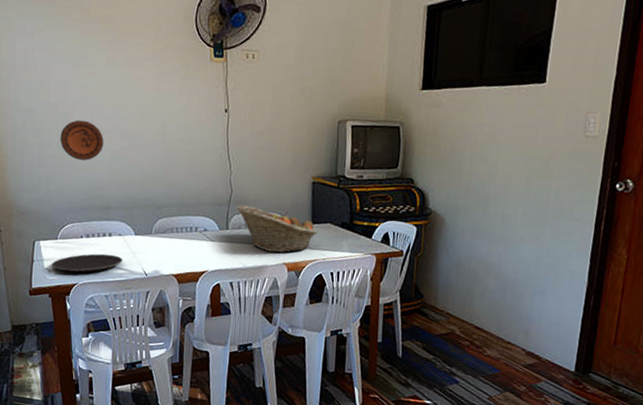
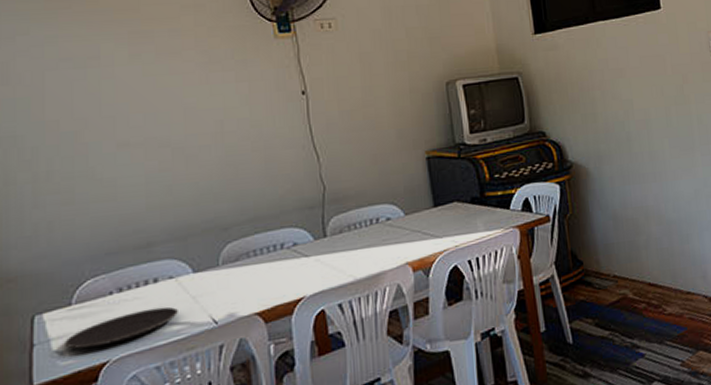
decorative plate: present [60,120,104,161] -> none [65,136,134,190]
fruit basket: present [236,205,318,253] -> none [333,198,444,254]

